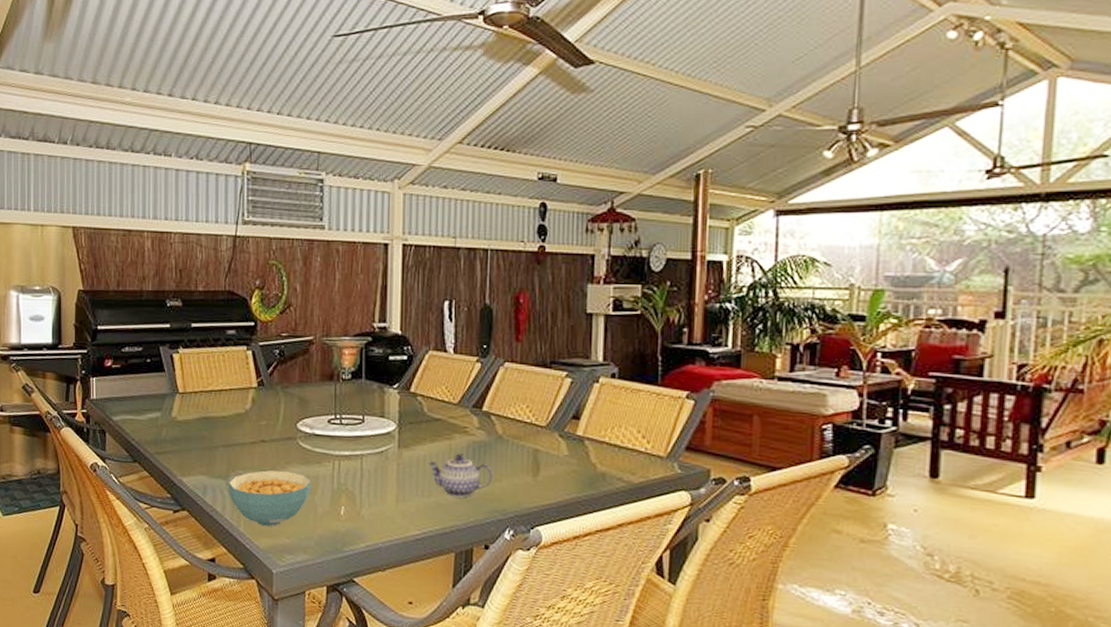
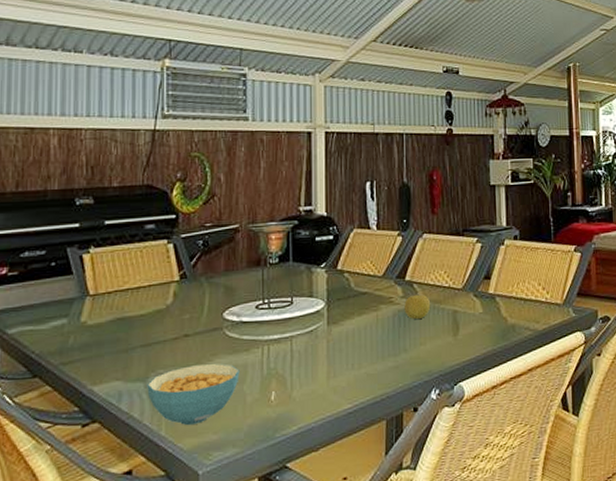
teapot: present [427,453,492,498] -> none [356,323,417,366]
fruit: none [480,427,510,453] -> present [404,294,431,319]

